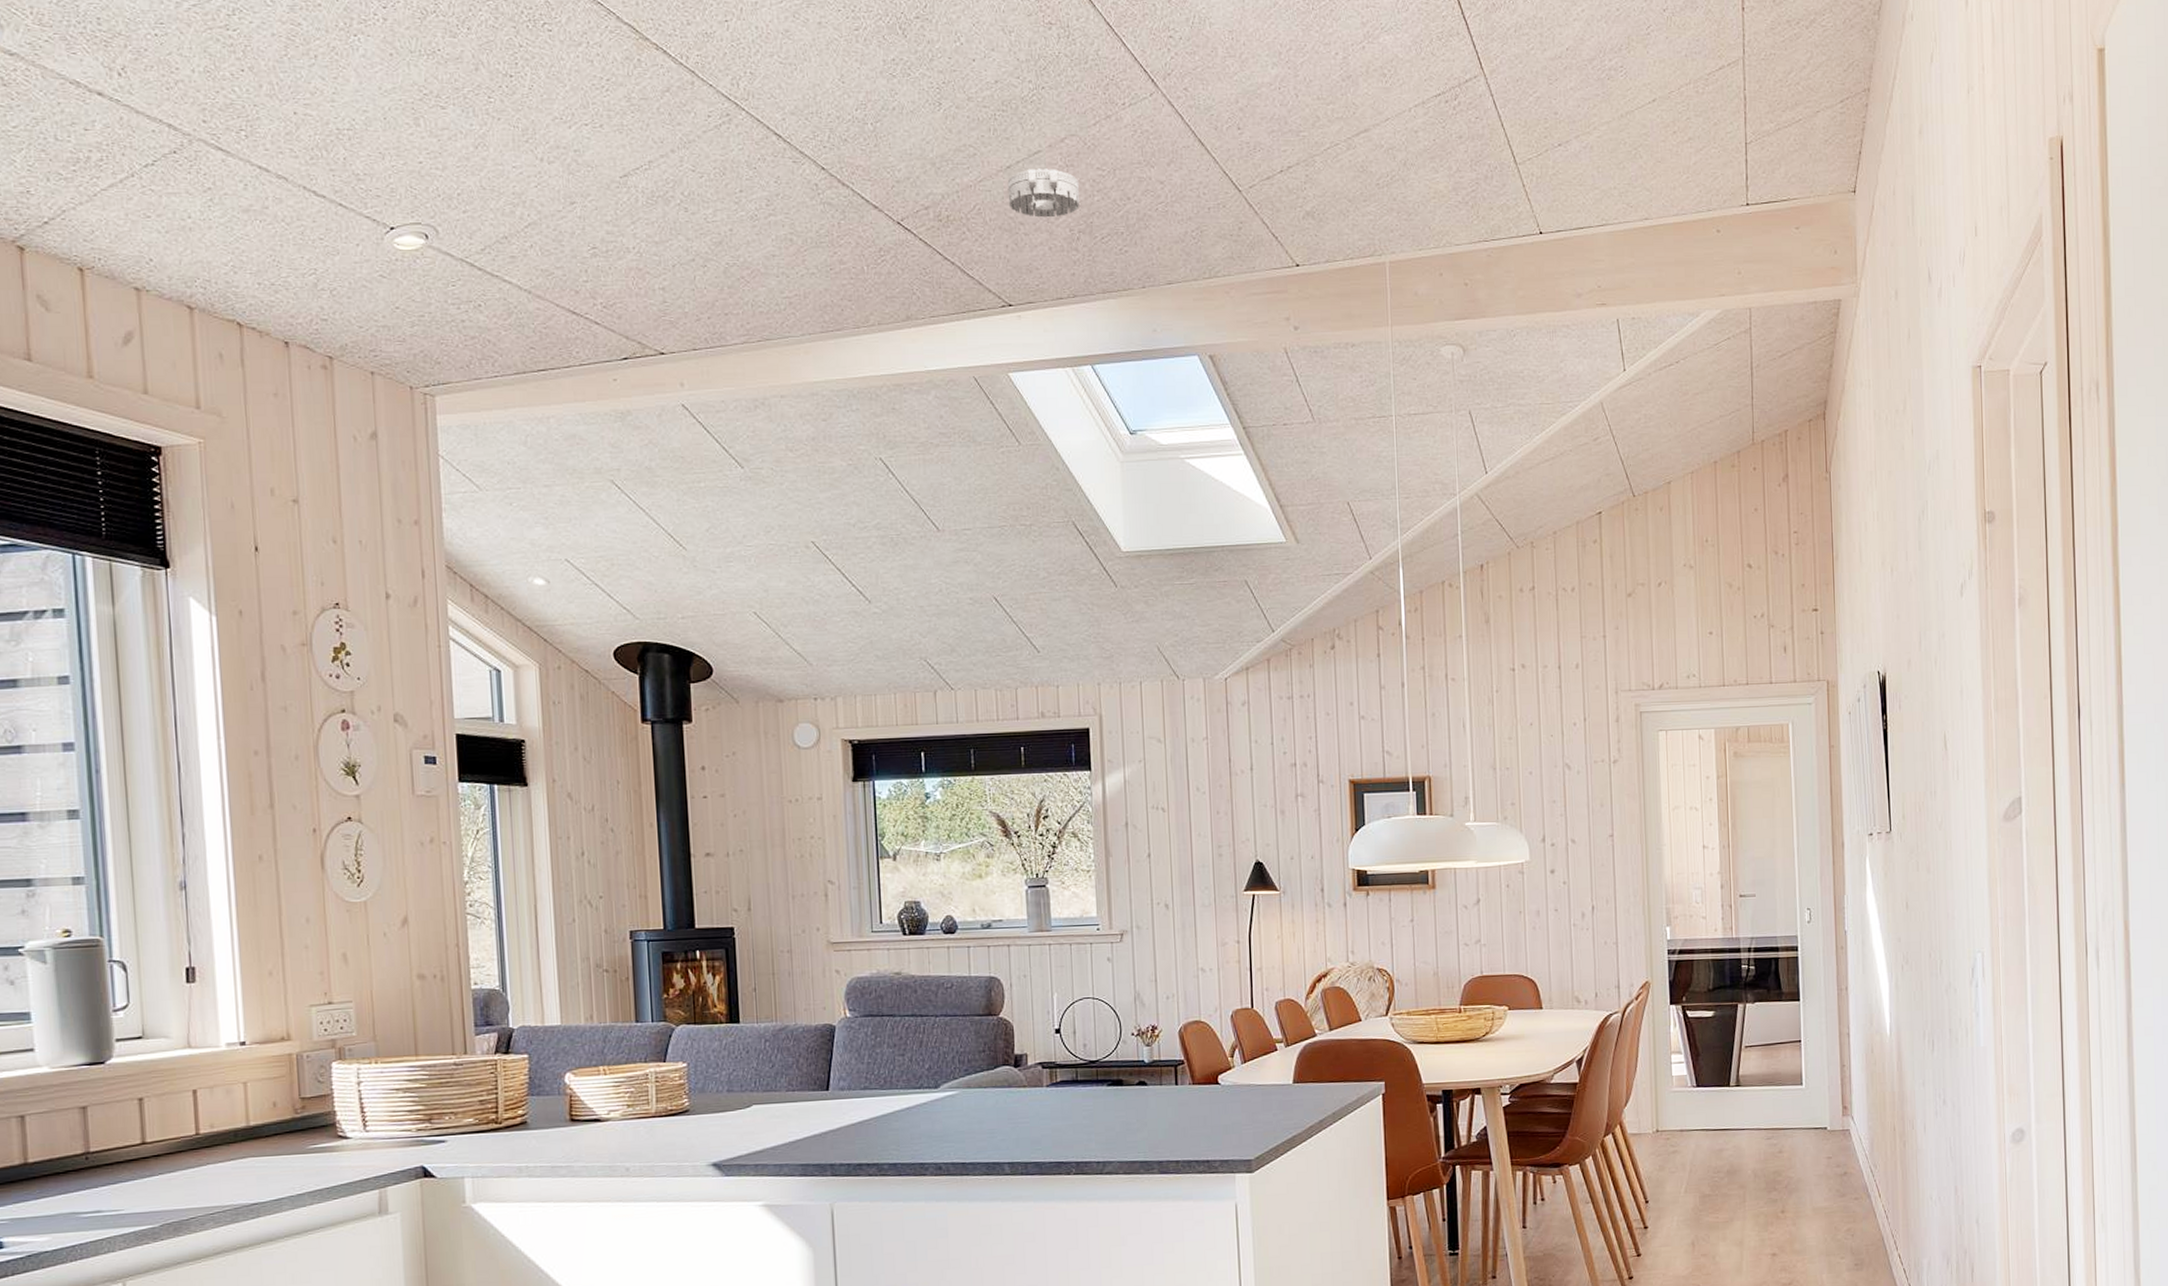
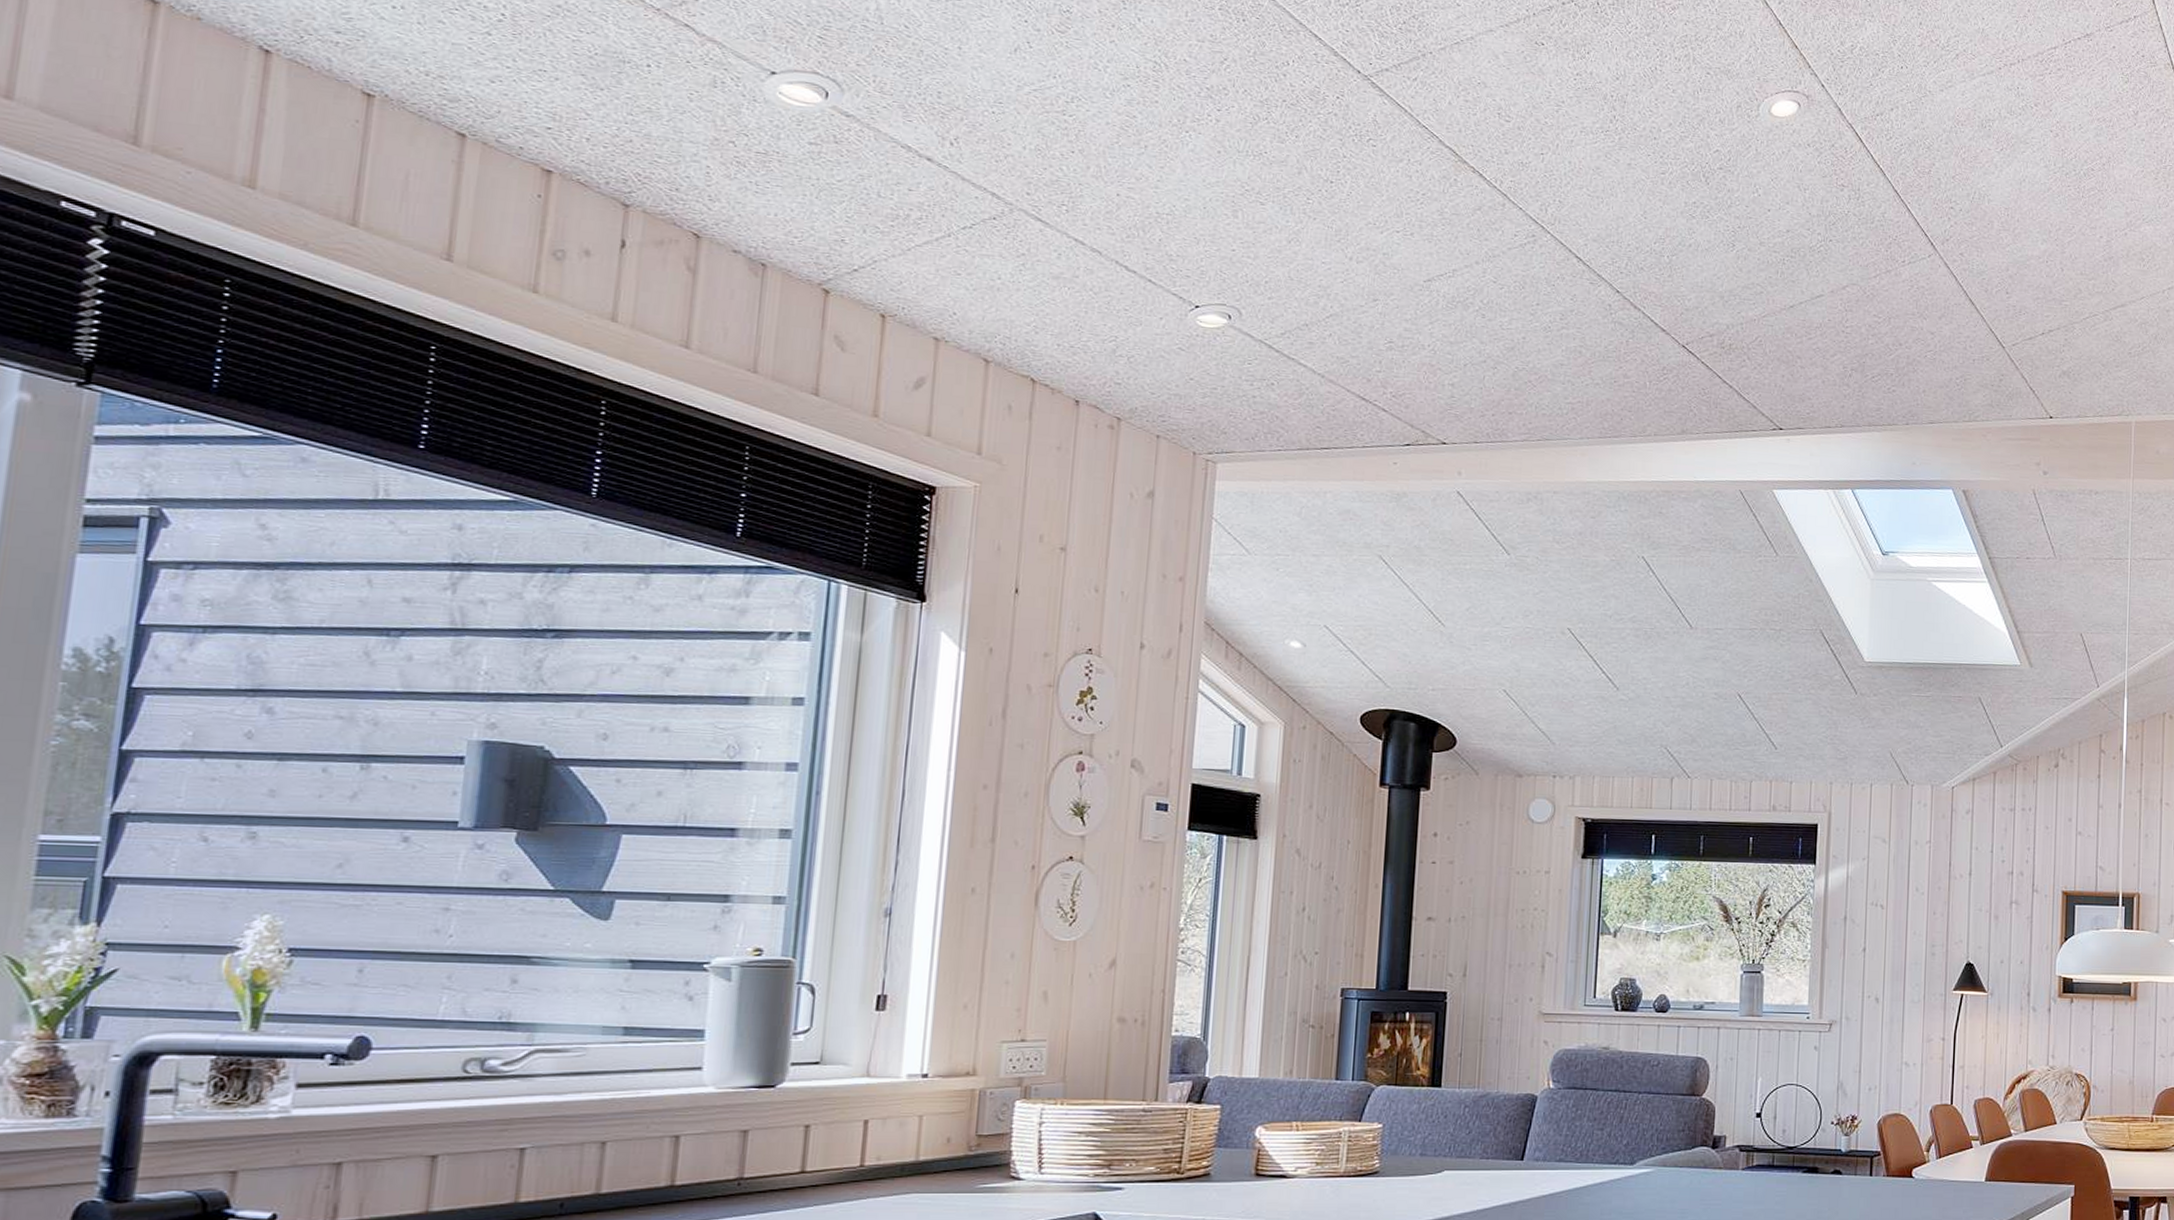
smoke detector: present [1007,168,1079,218] -> none [1788,309,1855,355]

